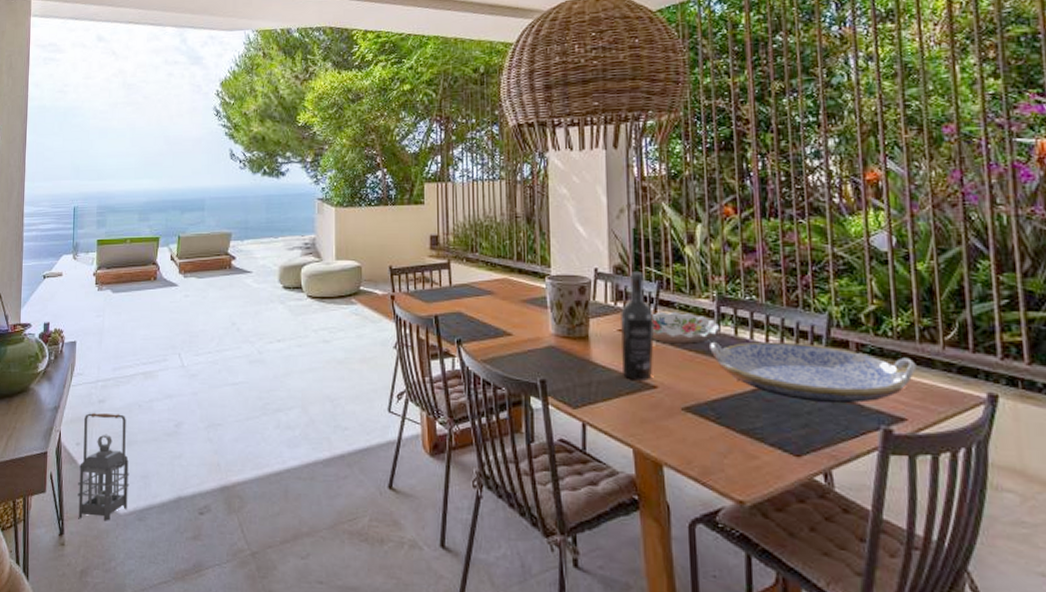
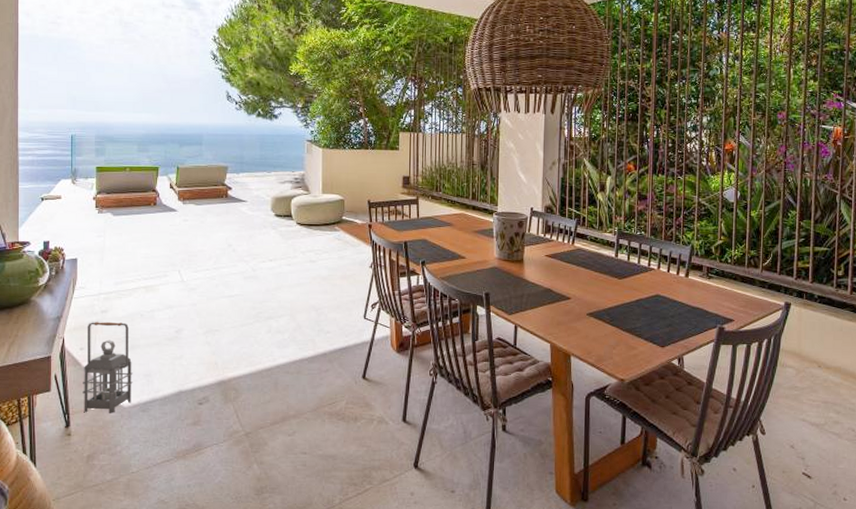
wine bottle: present [621,272,655,380] -> none [547,211,572,293]
decorative bowl: present [651,311,721,345] -> none [569,242,618,268]
serving tray: present [710,341,917,404] -> none [610,264,744,310]

